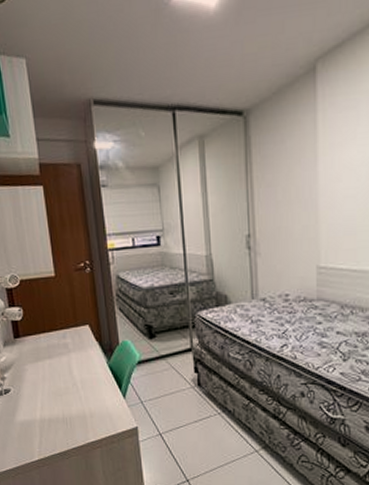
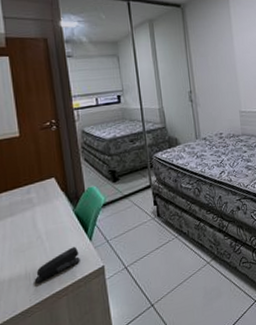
stapler: none [72,401,114,429] -> present [35,246,80,284]

